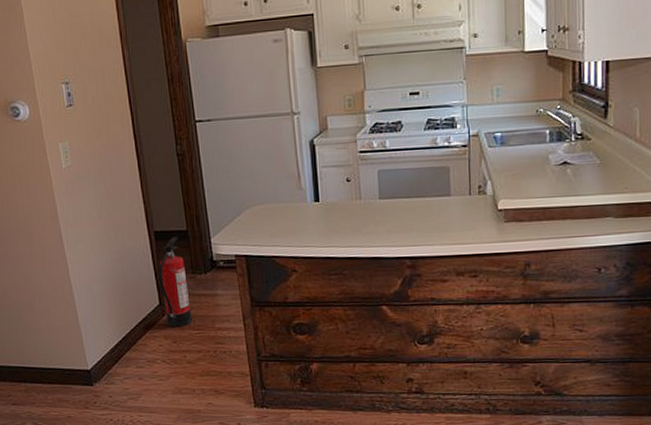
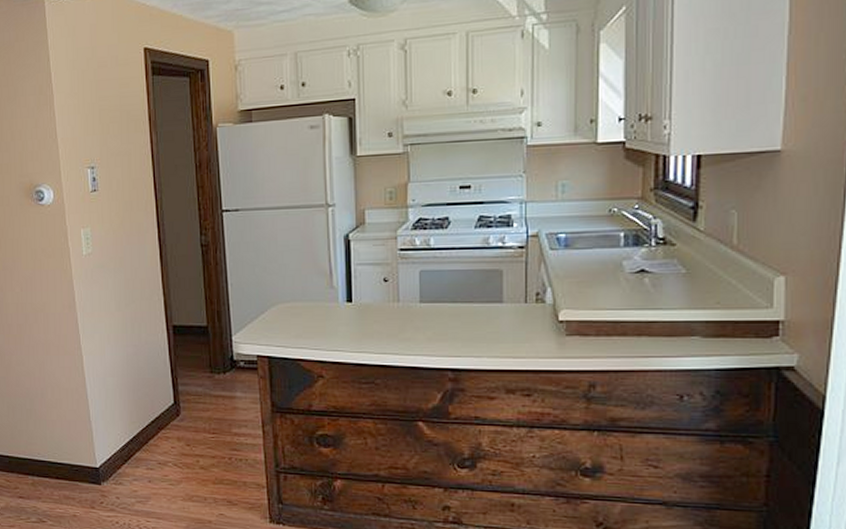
fire extinguisher: present [158,236,193,328] -> none [174,332,208,430]

